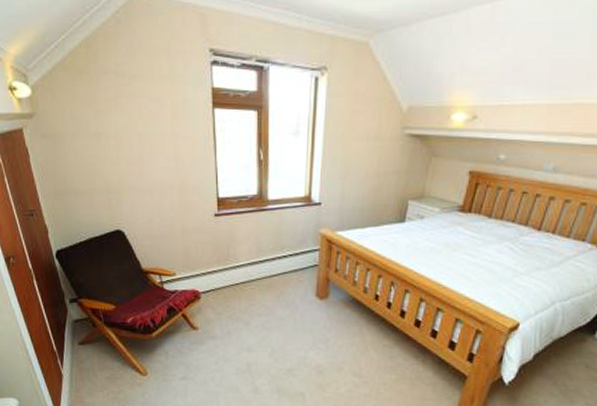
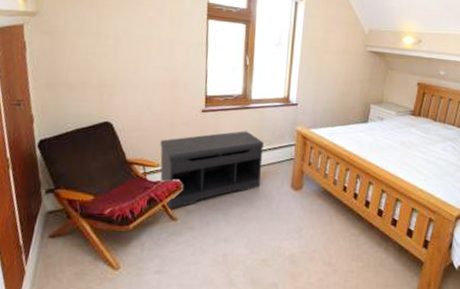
bench: none [174,235,284,318] -> present [160,131,264,209]

